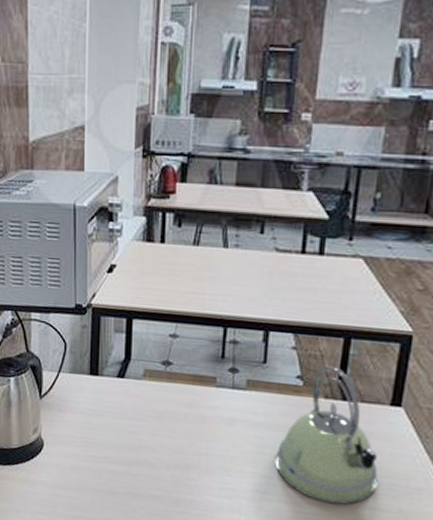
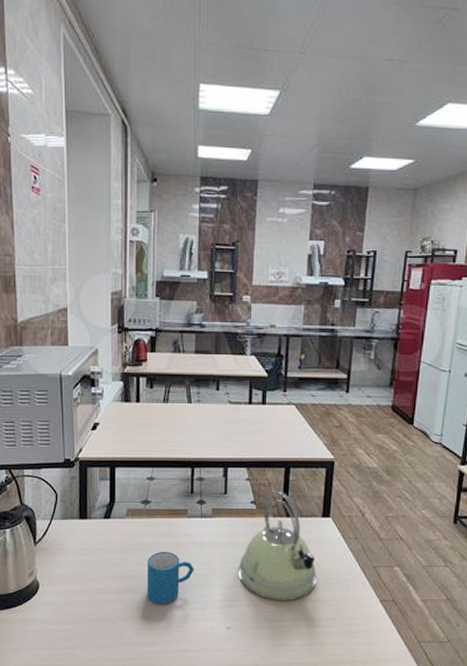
mug: none [163,423,221,486] -> present [146,551,194,605]

